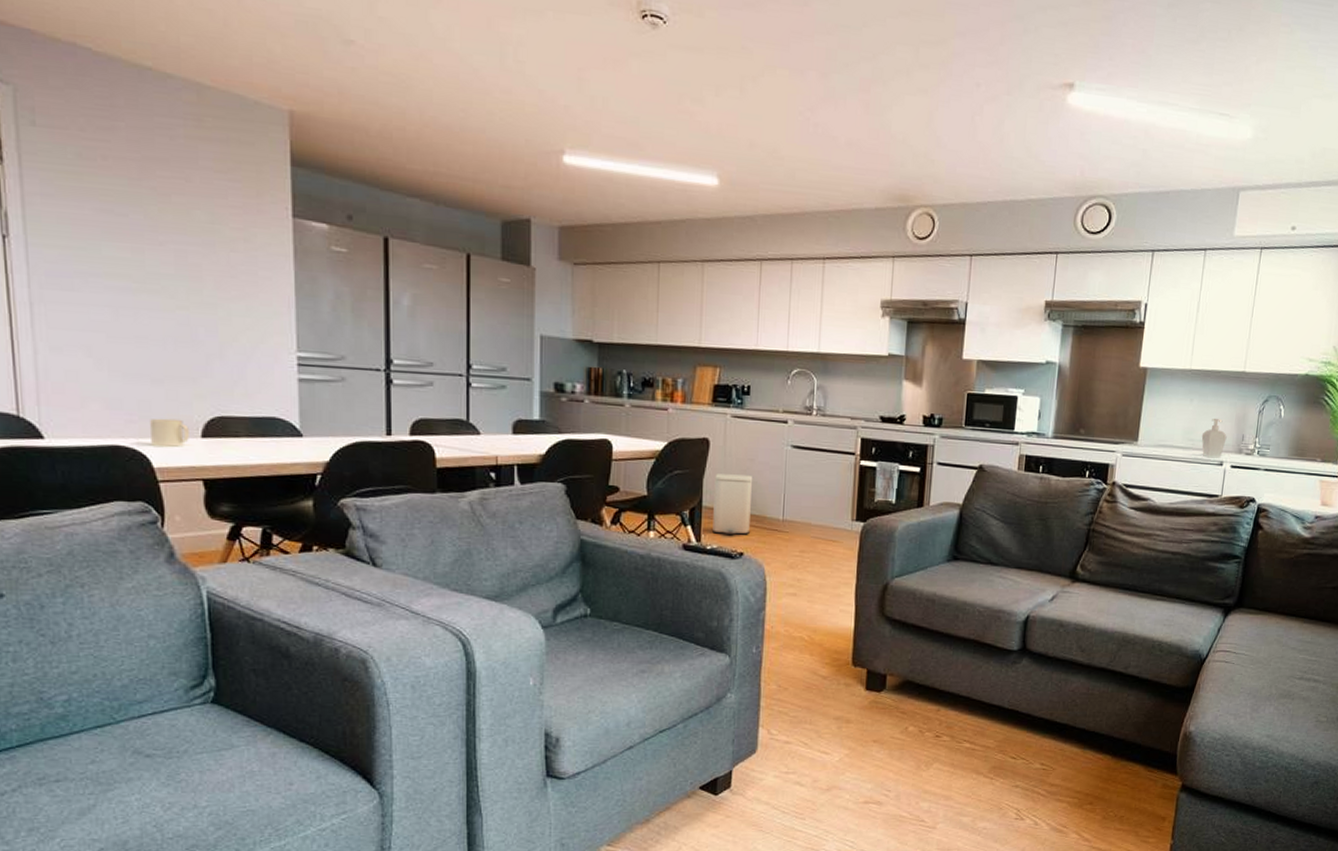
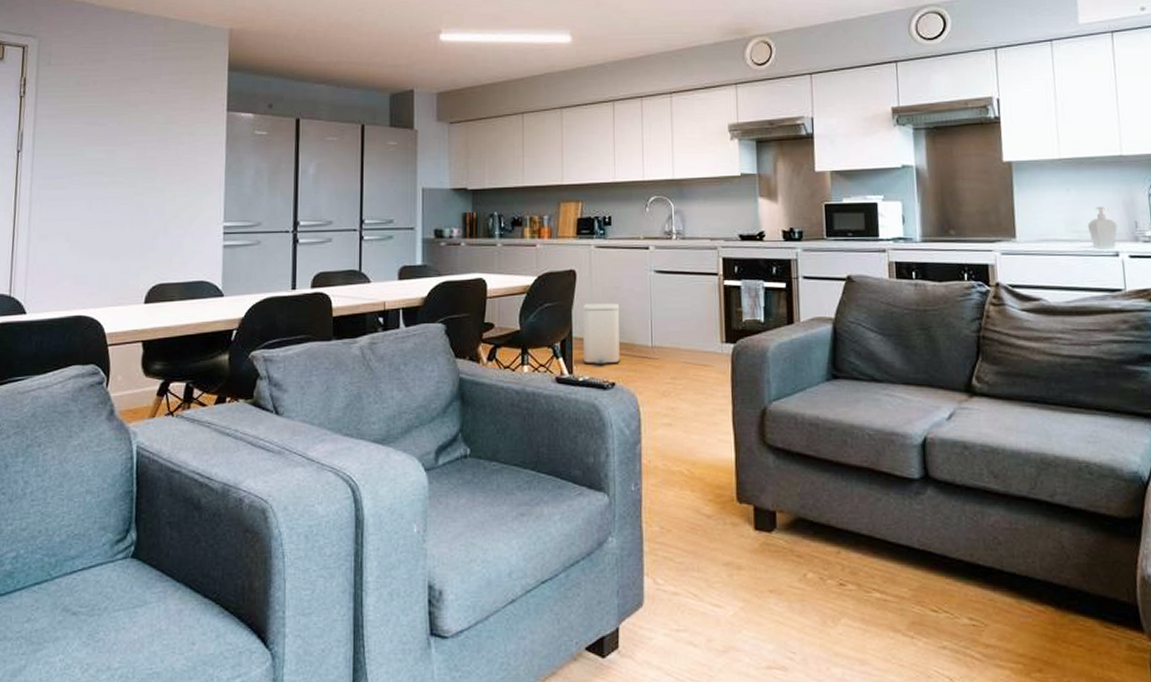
mug: present [149,418,189,448] -> none [105,289,135,315]

